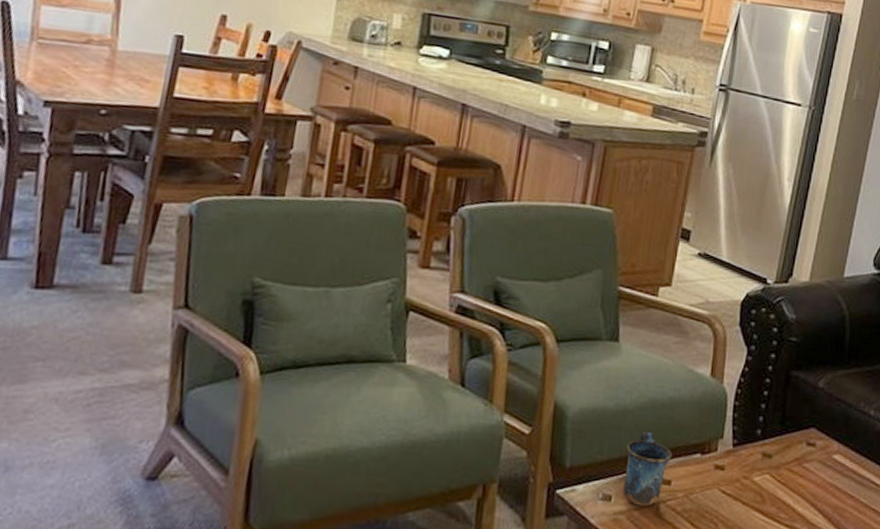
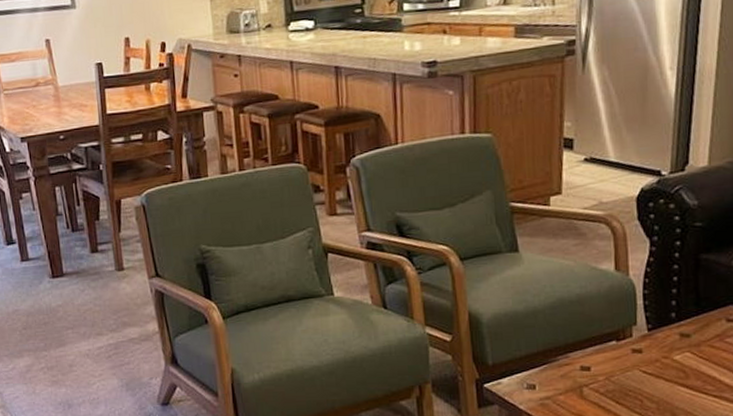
mug: present [623,431,673,506] -> none [542,326,588,391]

